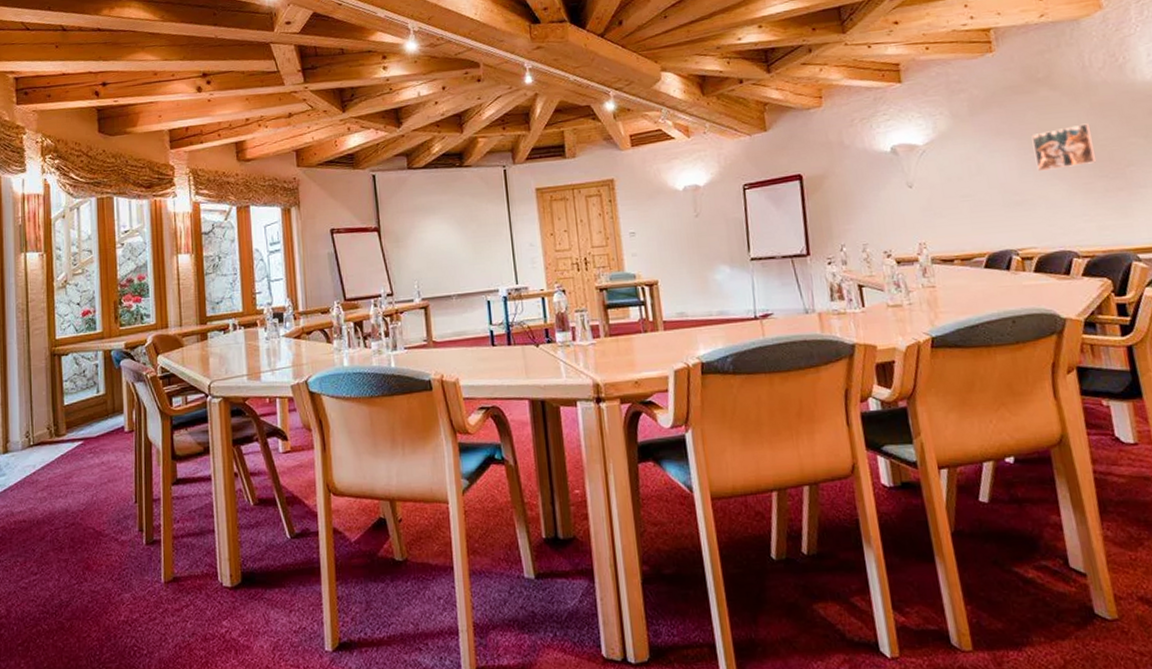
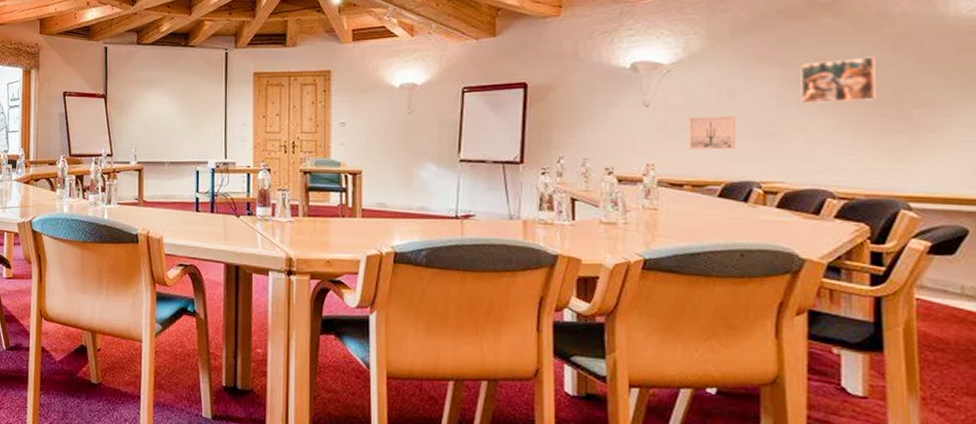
wall art: none [948,188,992,225] -> present [689,115,736,150]

